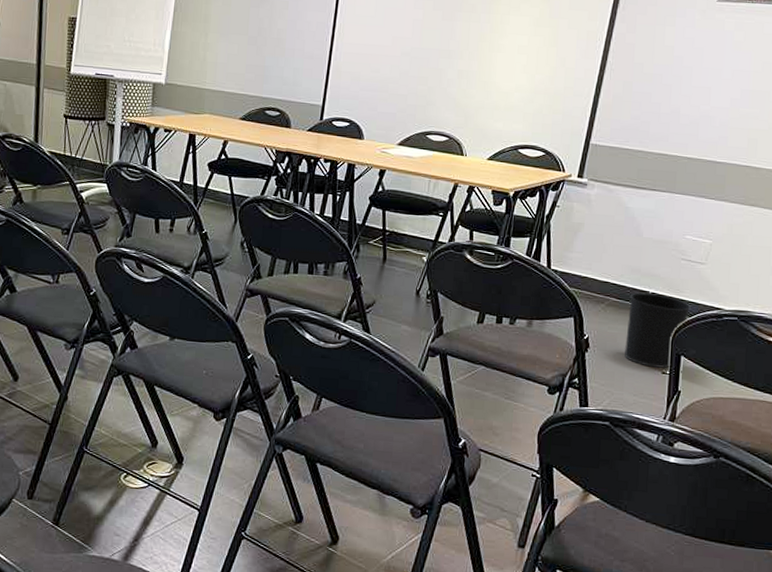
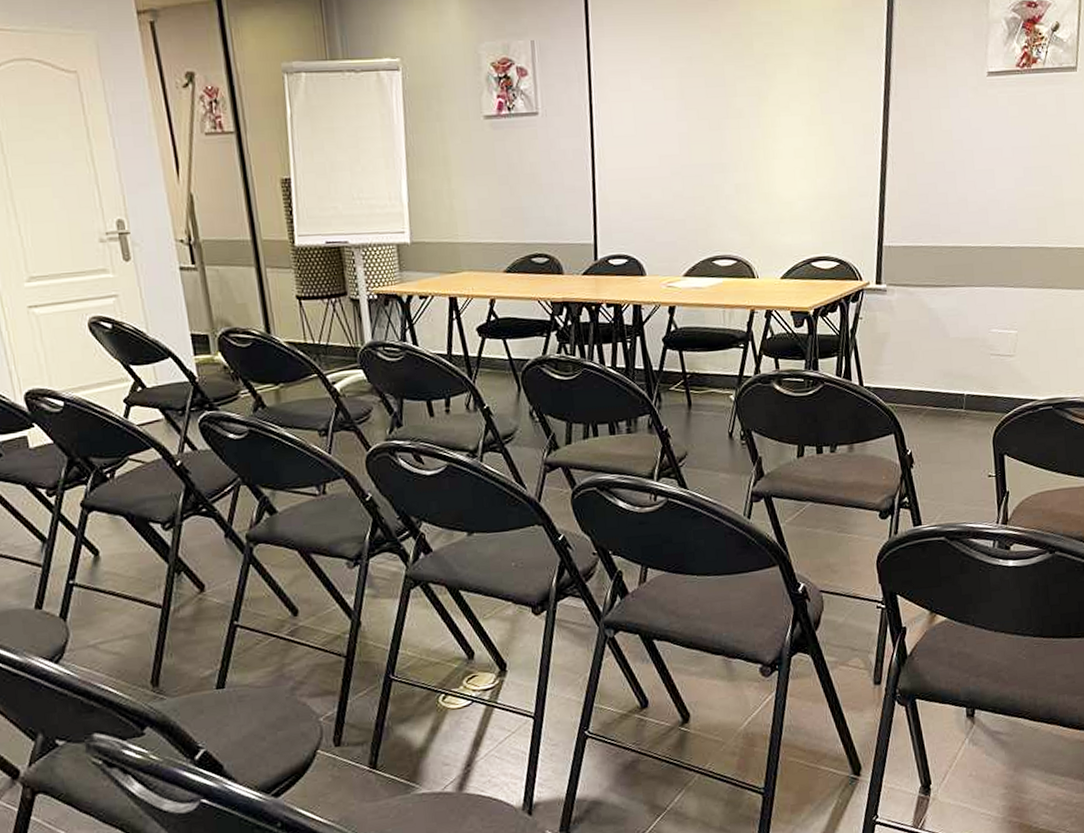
wastebasket: present [625,292,692,368] -> none [945,395,1008,473]

